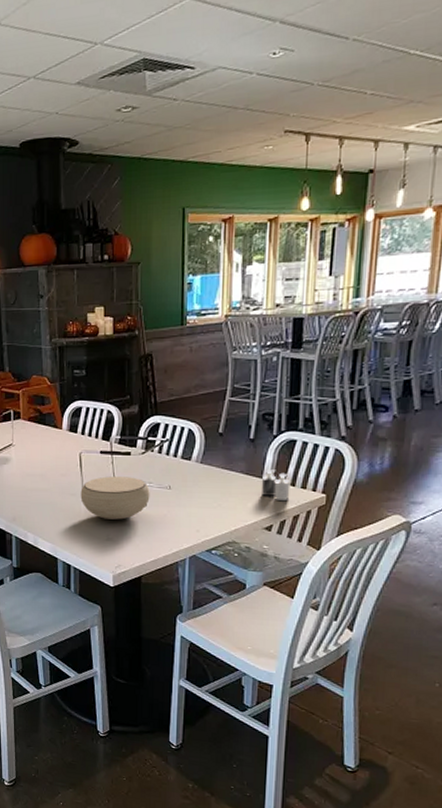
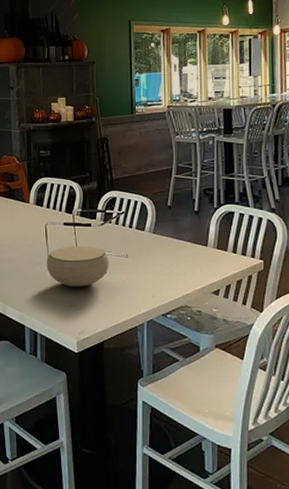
candle: present [261,469,290,500] -> none [207,238,232,266]

